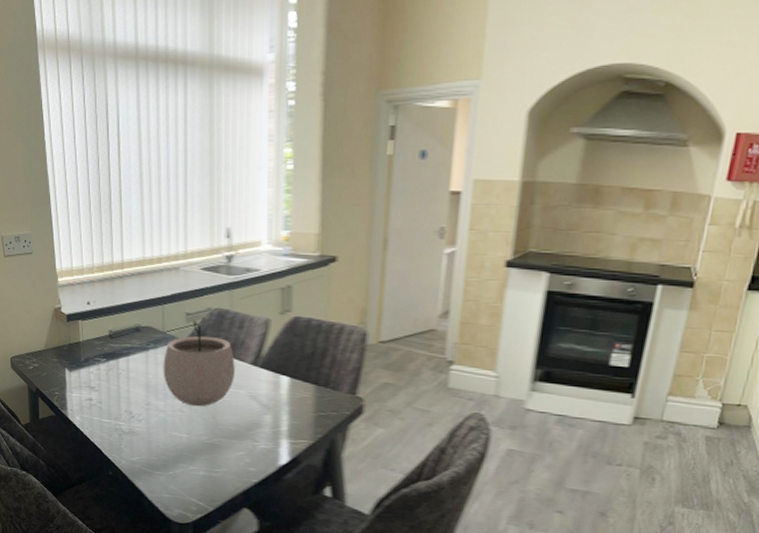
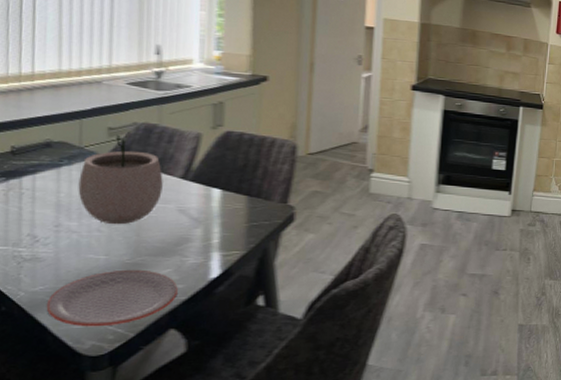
plate: none [142,448,250,498] -> present [46,269,178,327]

